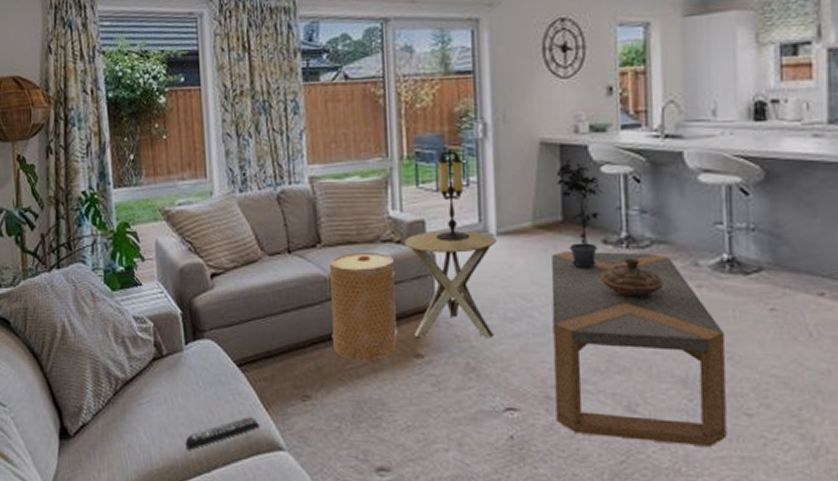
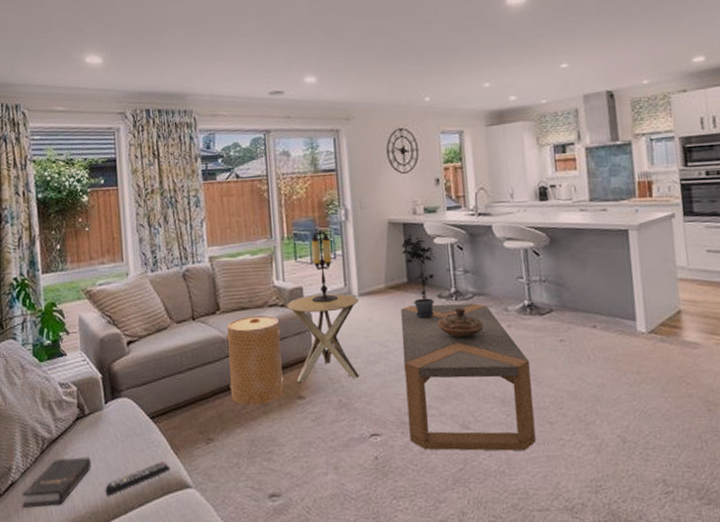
hardback book: none [94,402,170,455] -> present [22,457,91,508]

